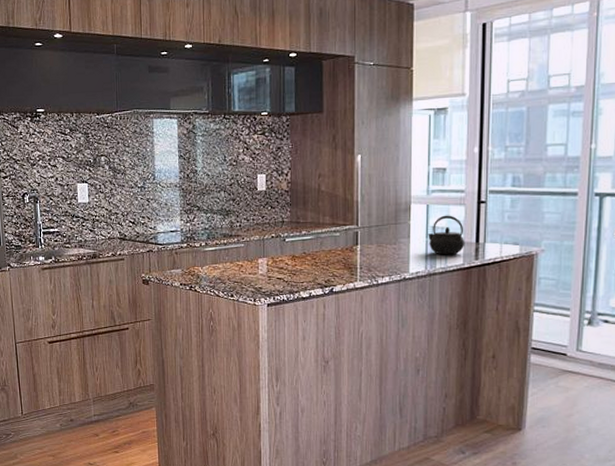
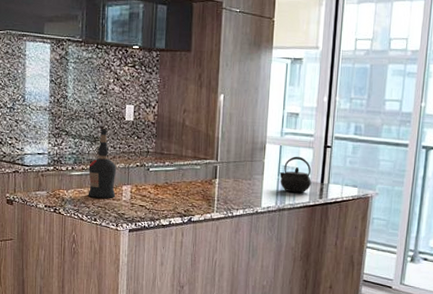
liquor bottle: none [222,200,252,273] -> present [88,128,117,198]

